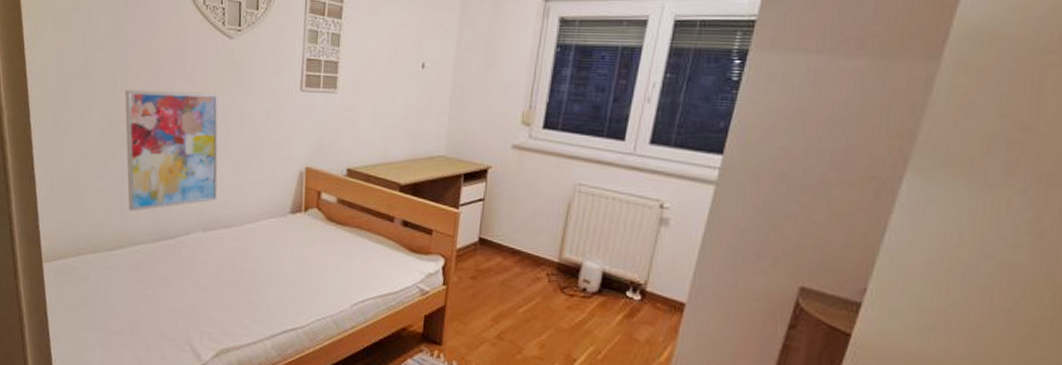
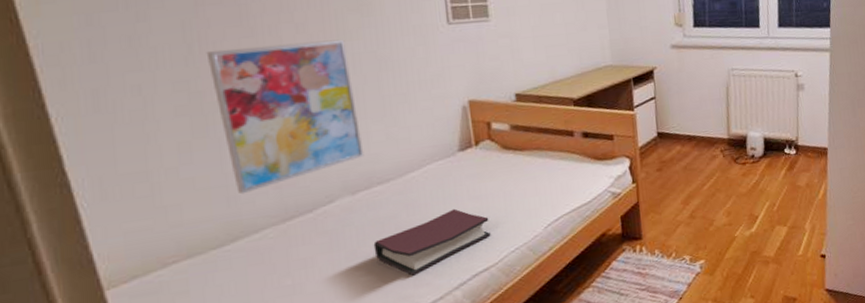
hardback book: none [211,265,305,316] -> present [373,208,491,276]

